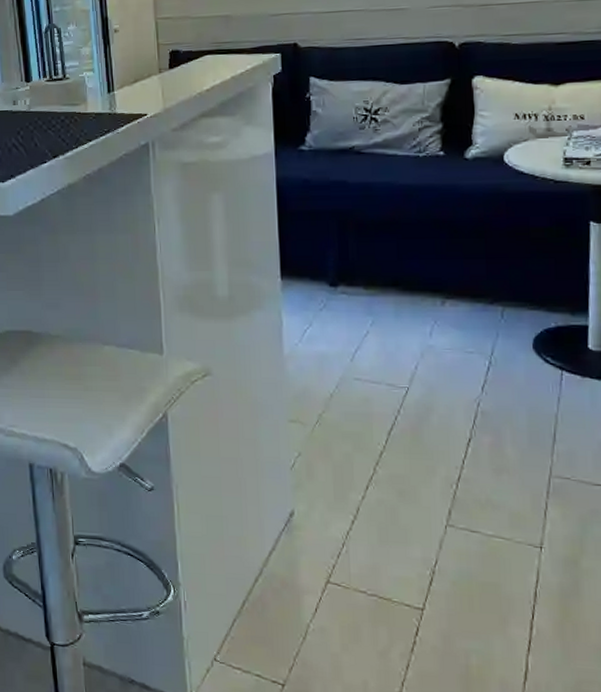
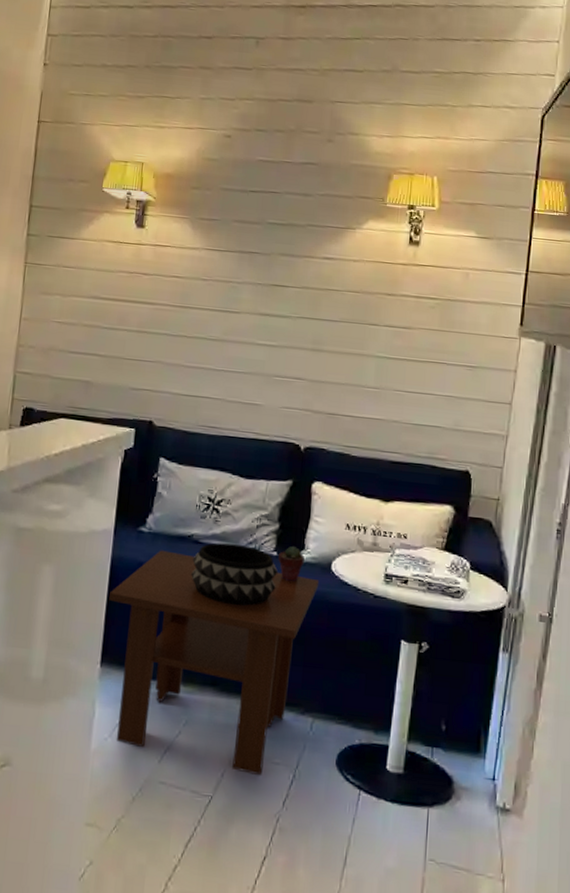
coffee table: none [279,165,493,366] -> present [109,550,320,776]
decorative bowl: none [357,149,448,208] -> present [191,542,279,606]
potted succulent: none [446,143,474,179] -> present [278,545,305,582]

